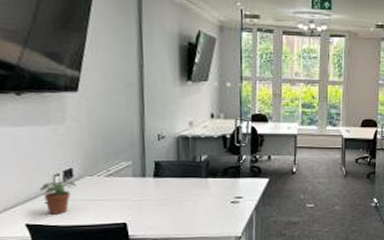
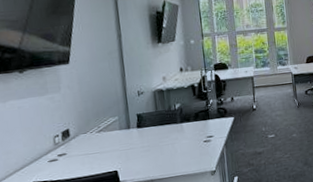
potted plant: present [39,180,76,215] -> none [43,139,73,171]

